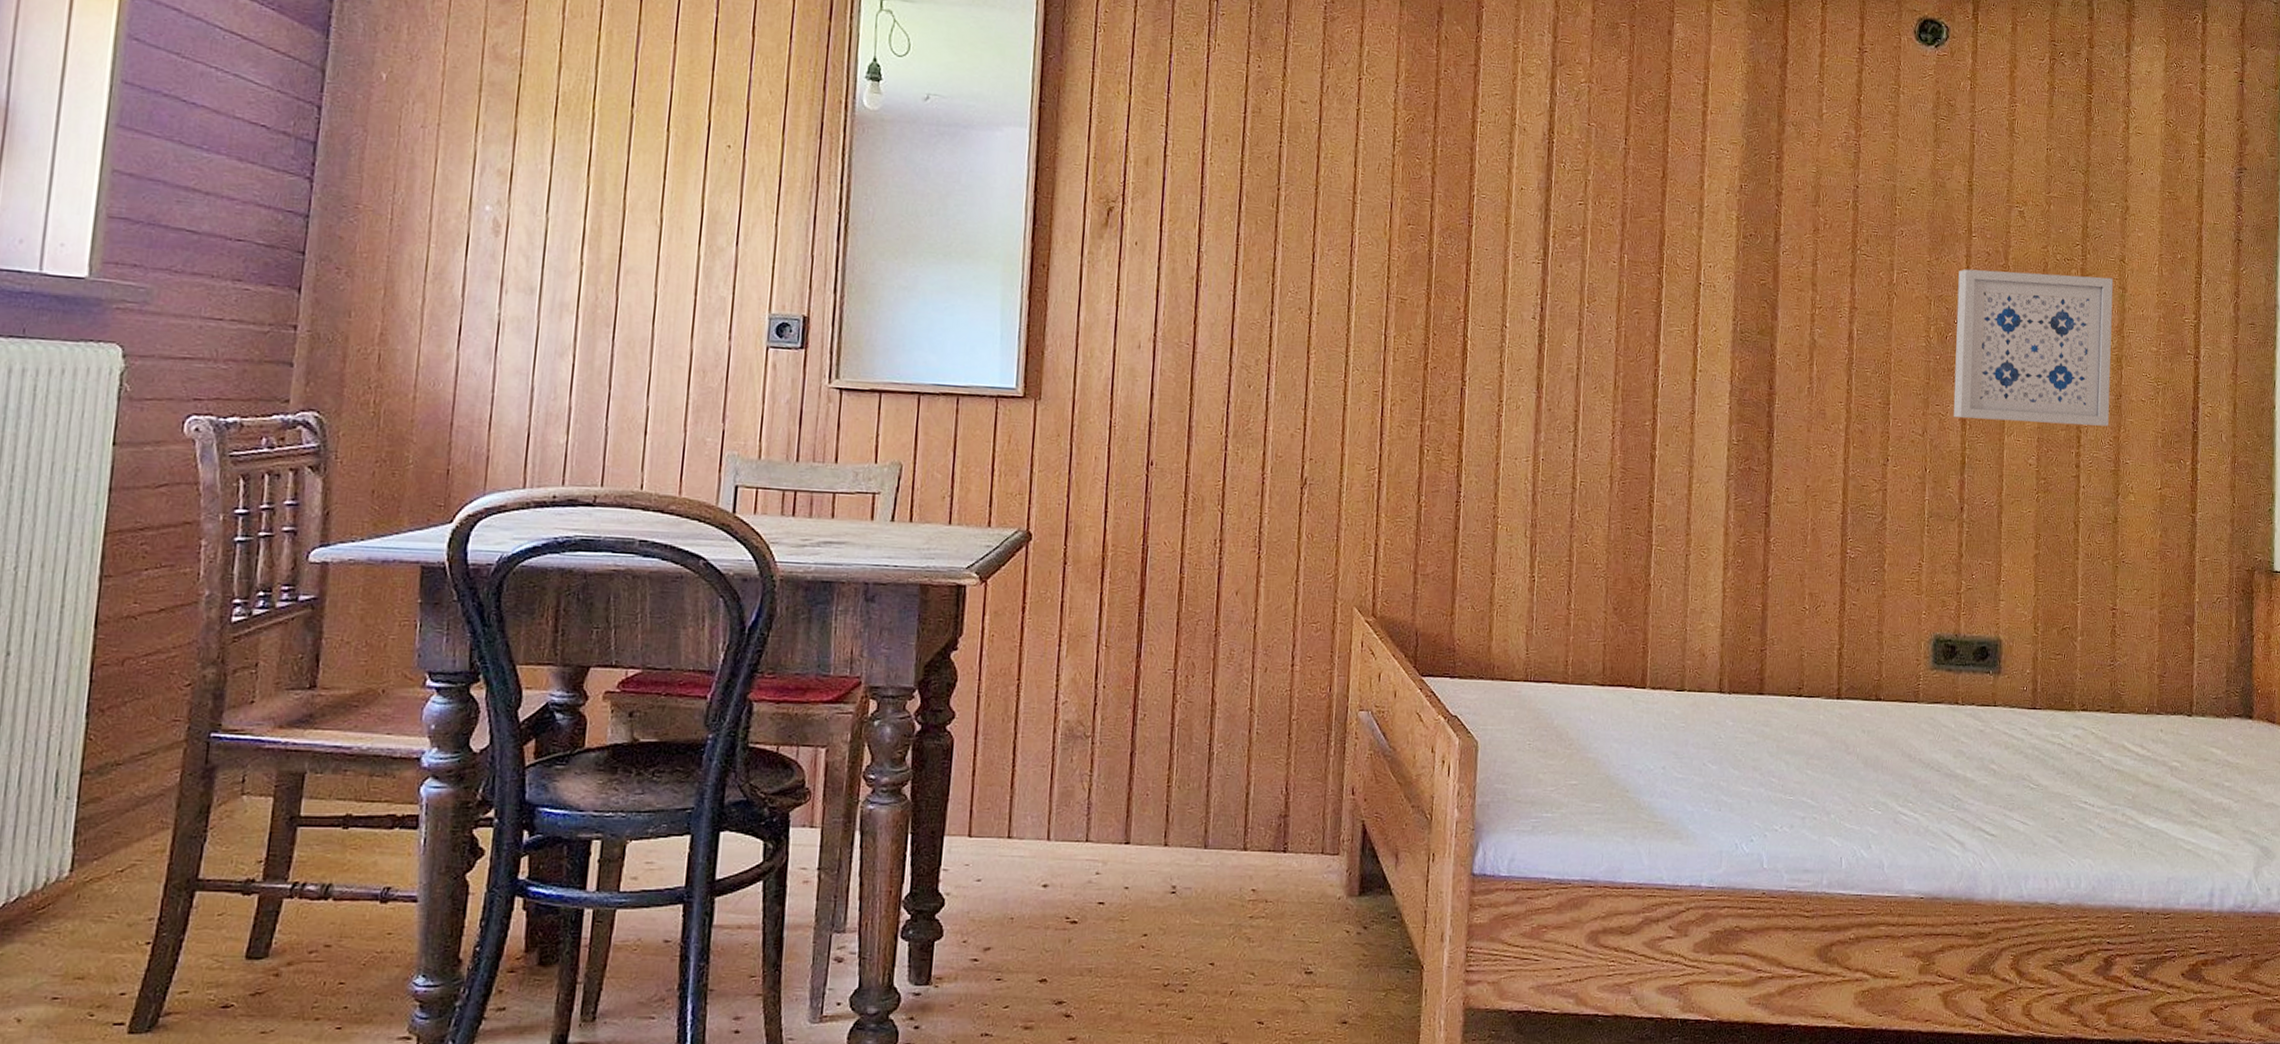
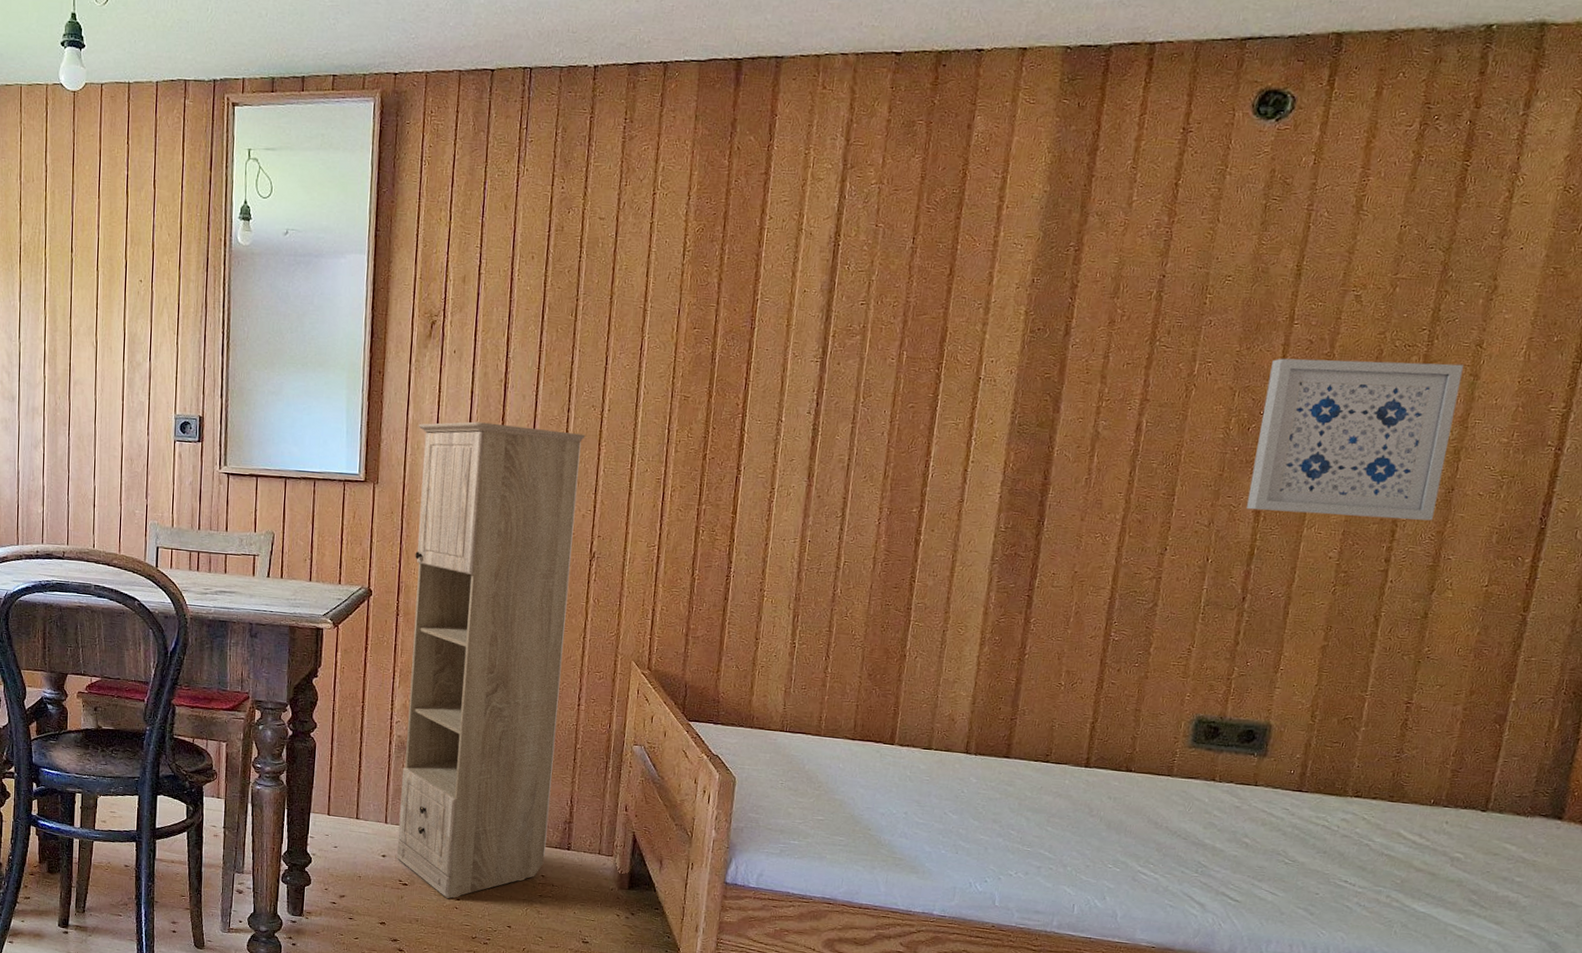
storage cabinet: none [1062,325,1292,935] -> present [396,421,586,899]

